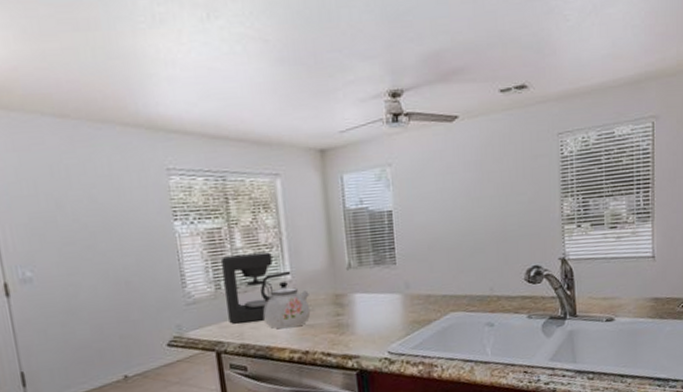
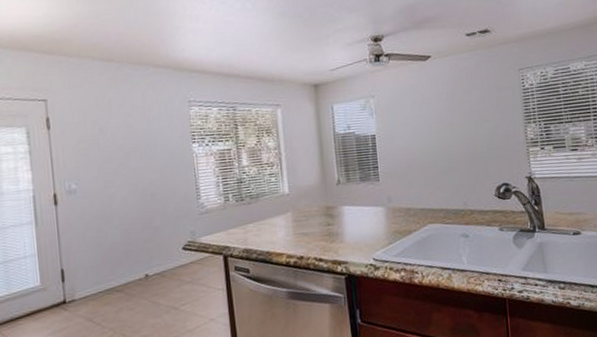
coffee maker: present [221,252,273,325] -> none [230,170,273,232]
kettle: present [260,271,311,329] -> none [262,186,305,237]

